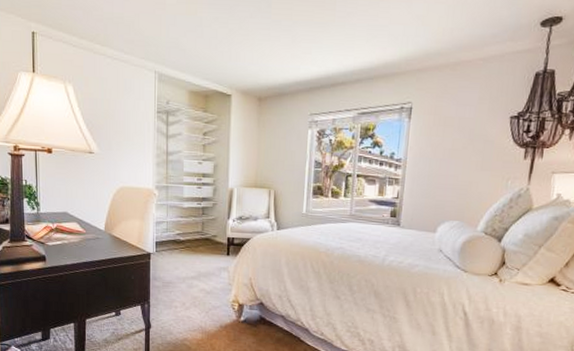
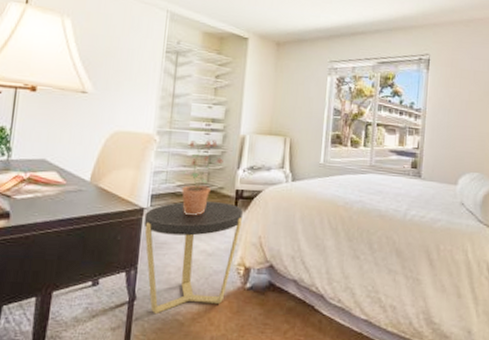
side table: none [152,248,234,340] -> present [143,201,243,315]
potted plant: none [180,192,215,259] -> present [182,139,223,215]

